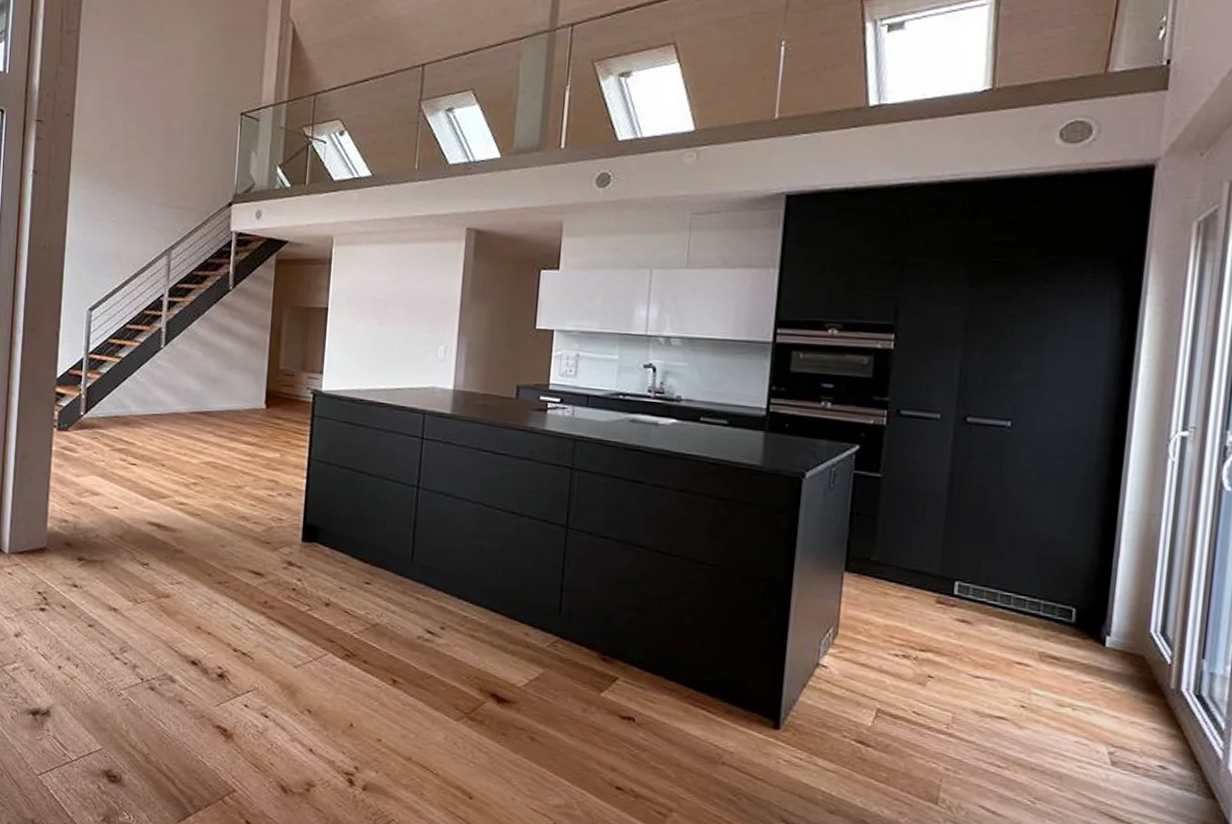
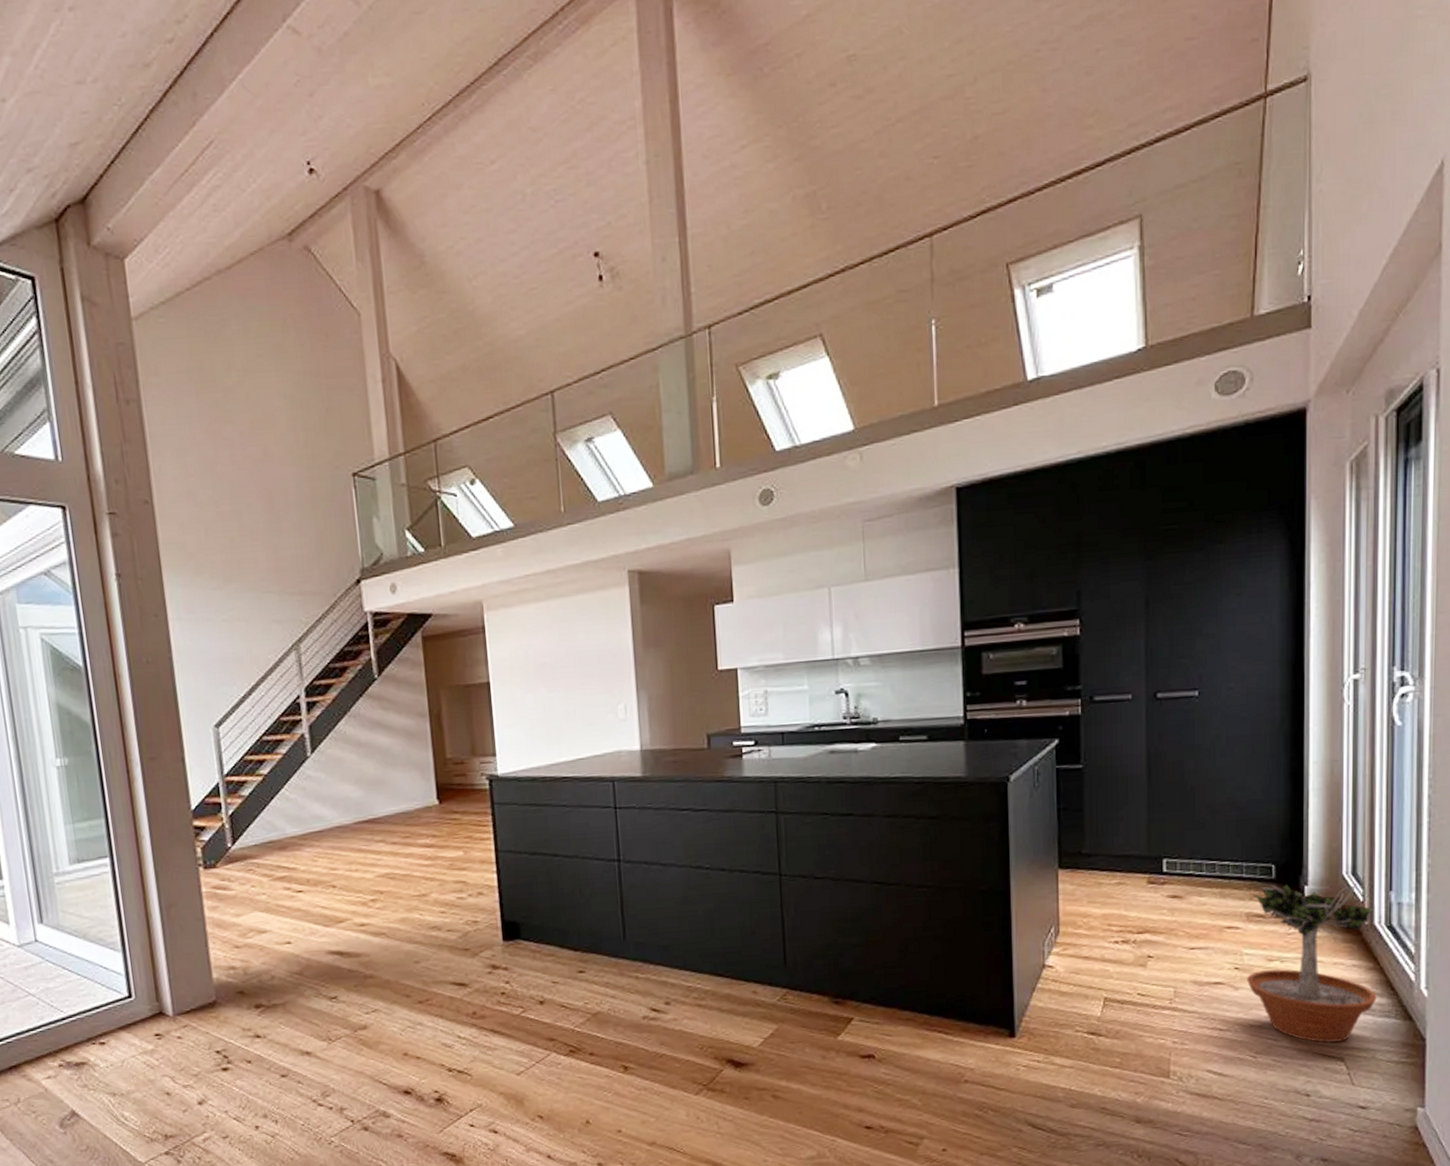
potted tree: none [1033,628,1183,806] -> present [1247,884,1377,1043]

